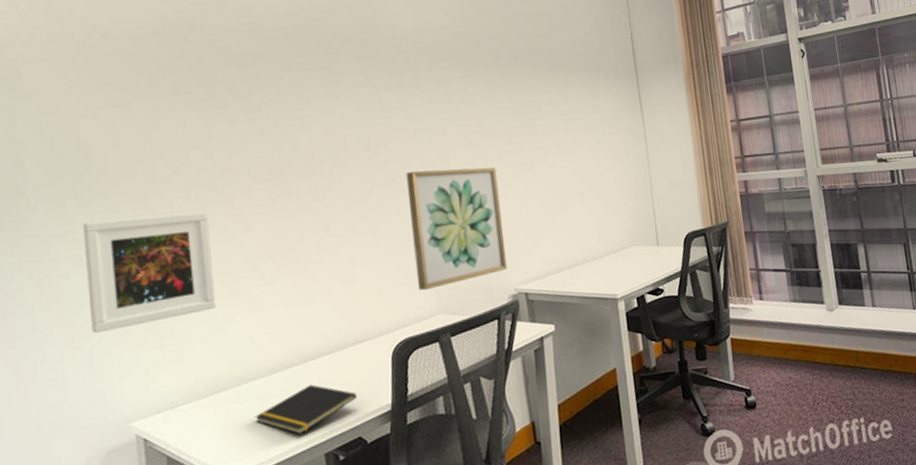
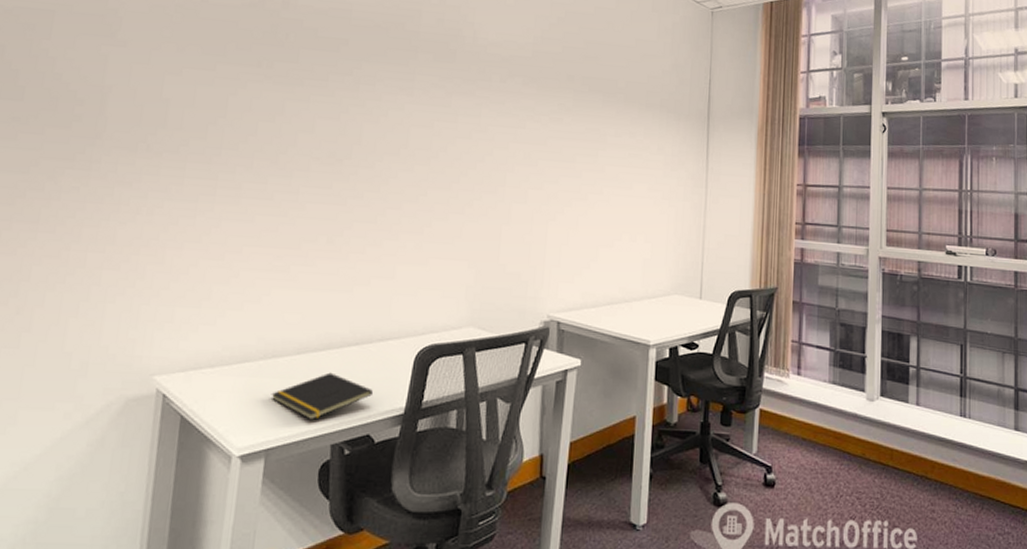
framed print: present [82,212,216,334] -> none [136,174,266,283]
wall art: present [406,167,507,291] -> none [452,179,551,301]

